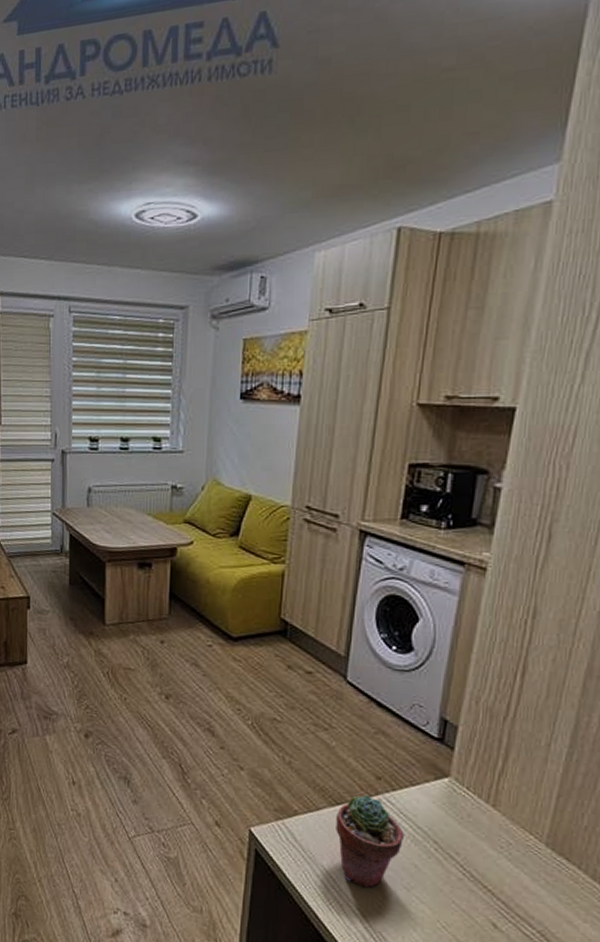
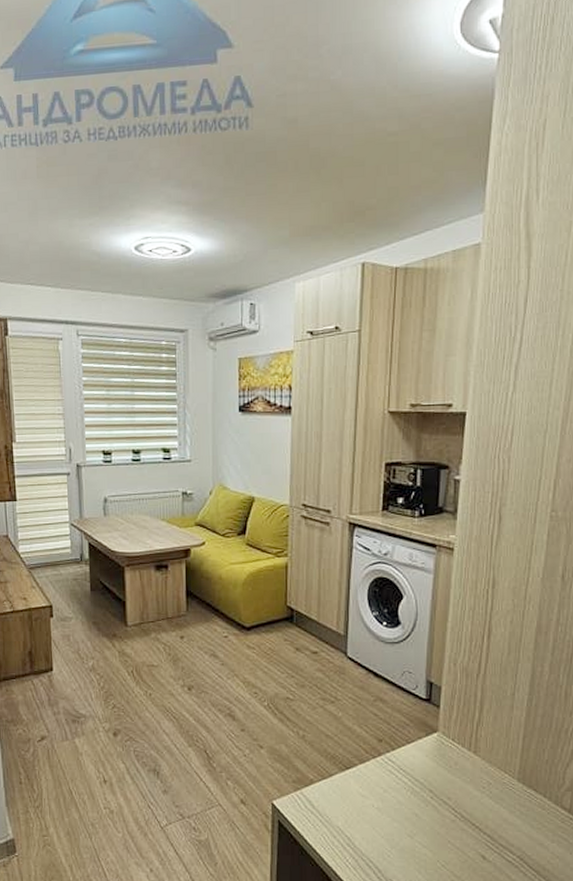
potted succulent: present [336,795,404,888] -> none [347,757,404,841]

